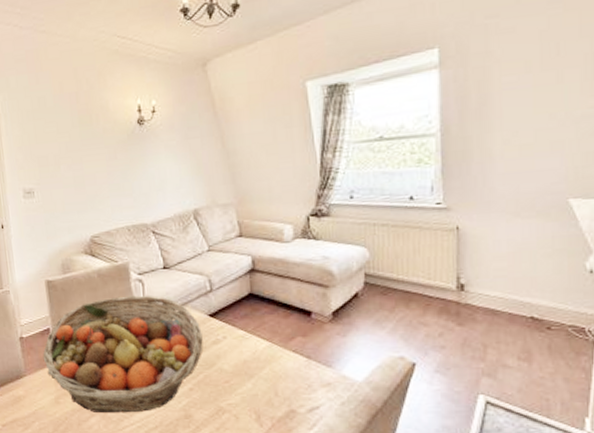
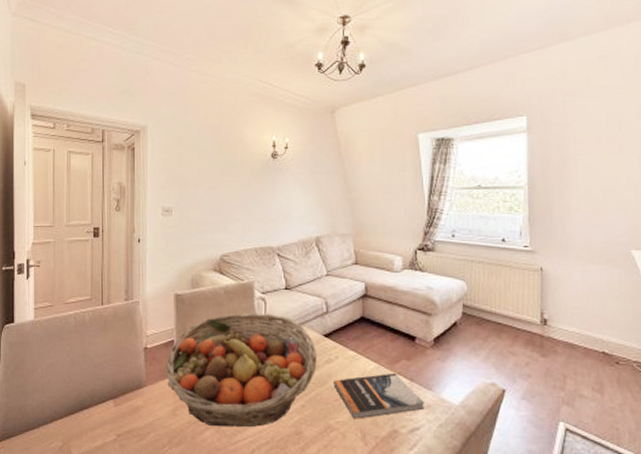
book: none [222,350,325,400] -> present [334,372,425,419]

